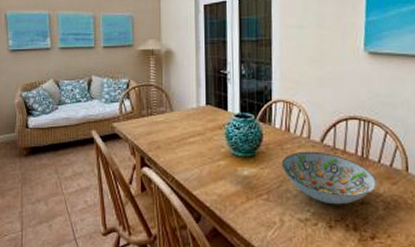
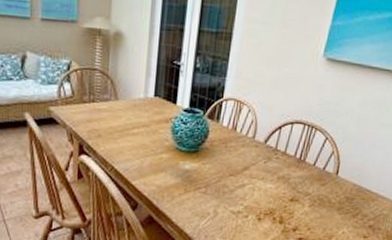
decorative bowl: present [281,151,376,205] -> none [222,150,308,201]

